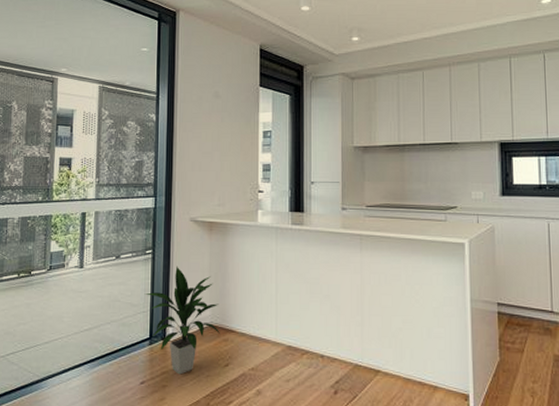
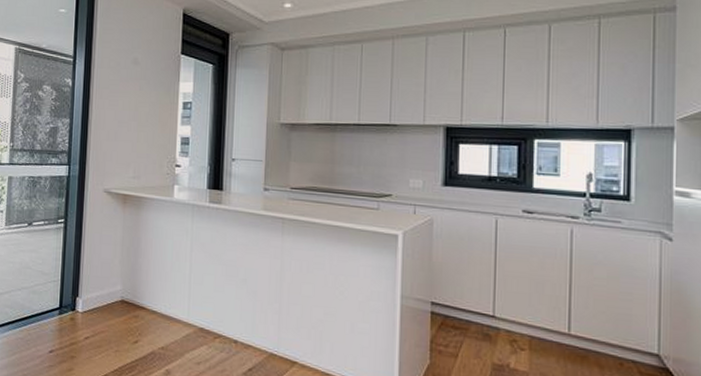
indoor plant: present [144,266,220,375] -> none [55,237,131,347]

